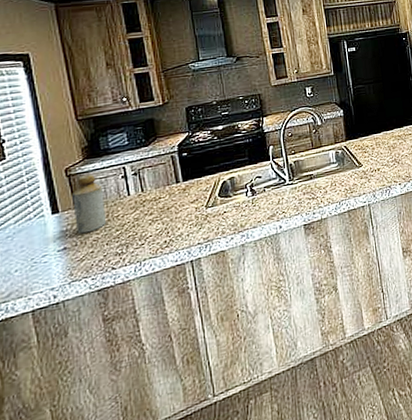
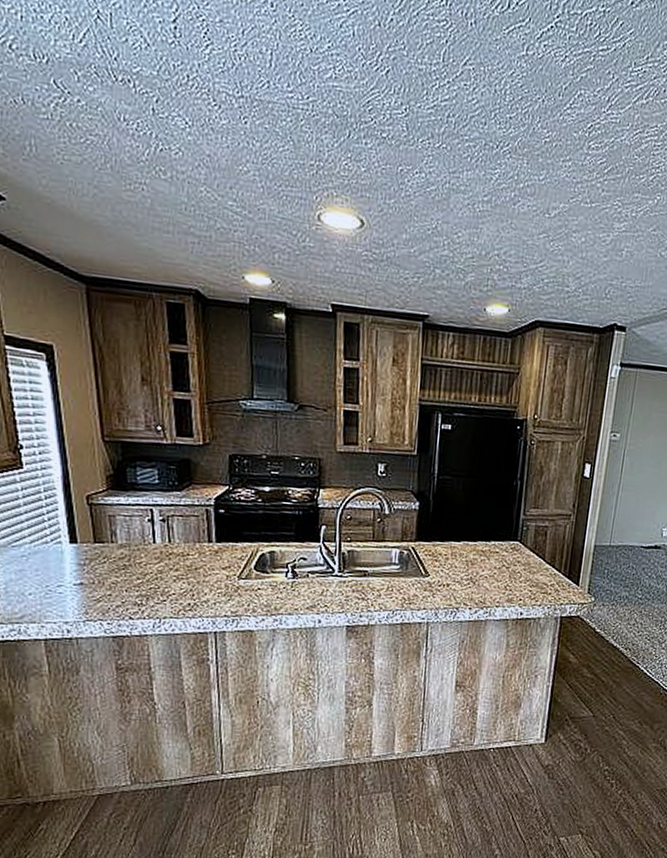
bottle: present [72,174,107,234] -> none [93,507,128,573]

